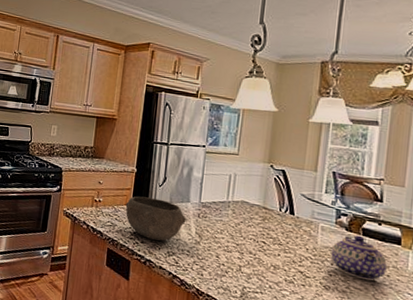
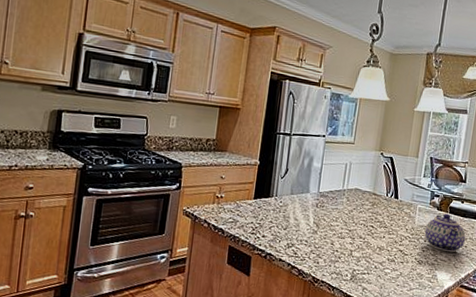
bowl: present [125,196,186,241] -> none [247,189,306,234]

